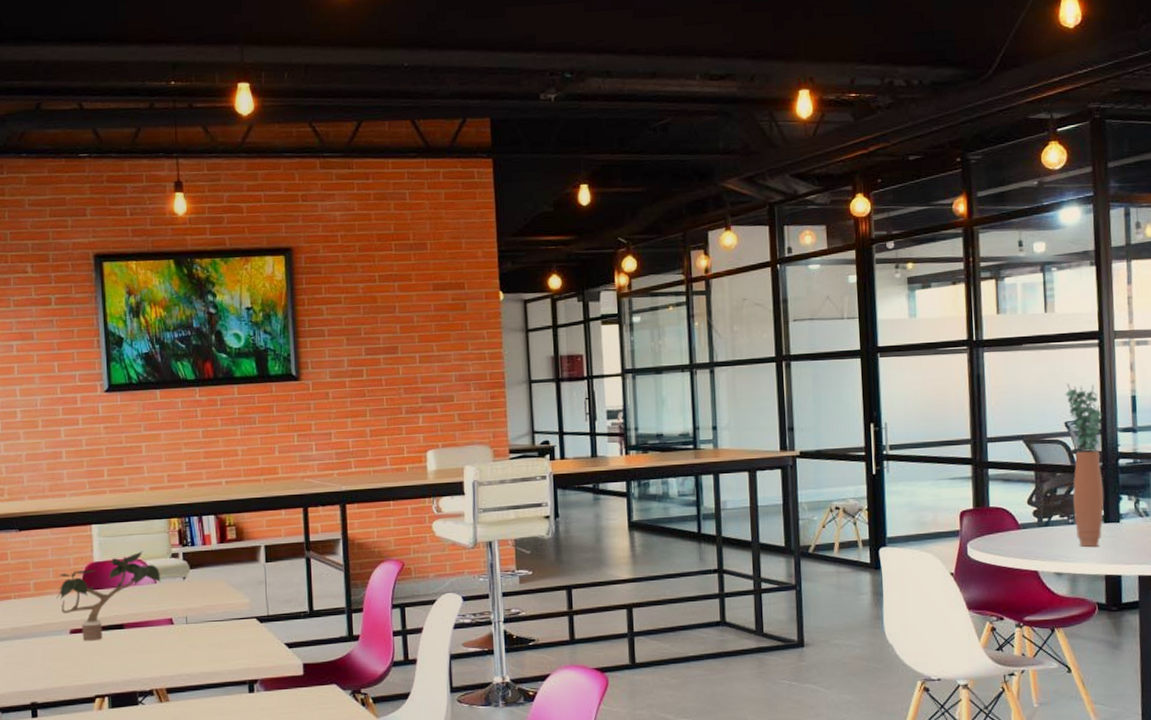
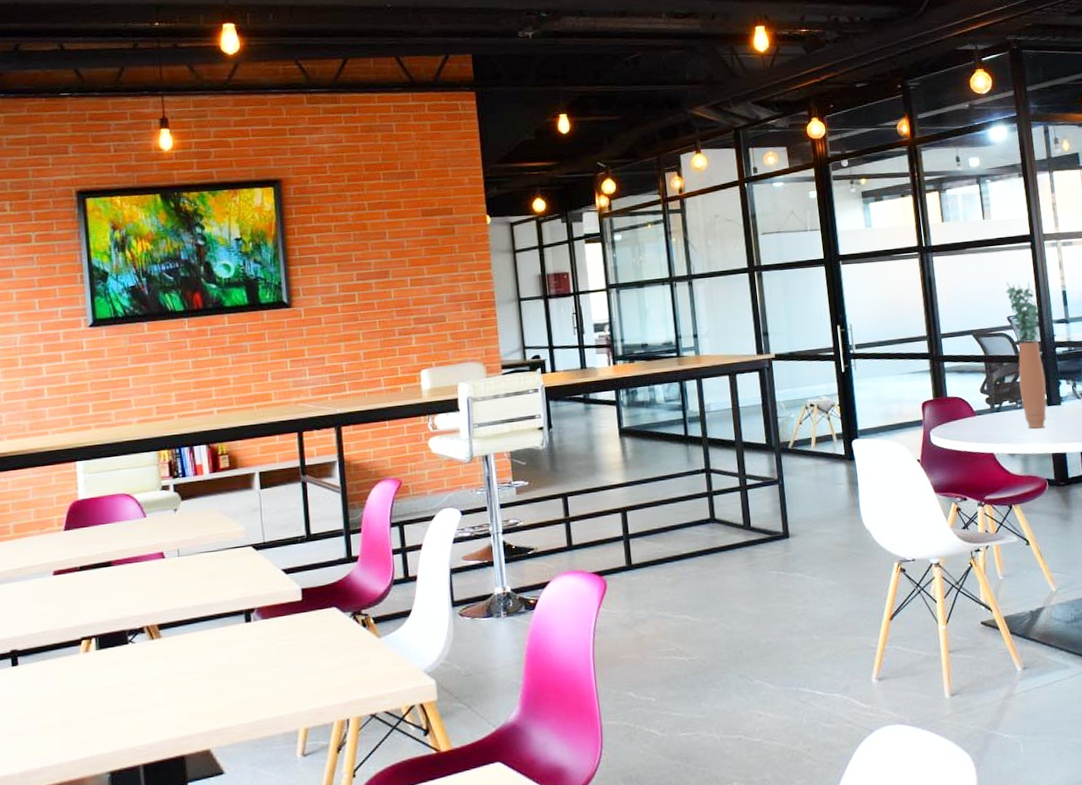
potted plant: present [57,551,161,642] -> none [38,485,151,583]

